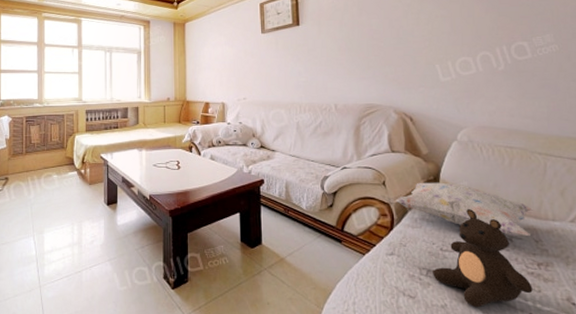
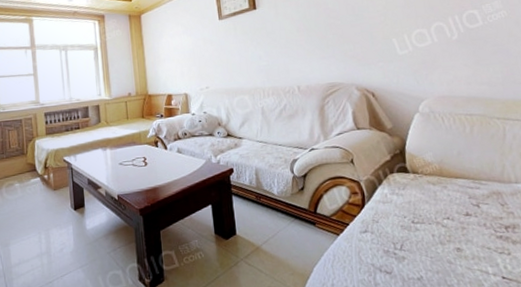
decorative pillow: present [395,182,534,237] -> none [365,155,497,203]
teddy bear: present [433,208,533,308] -> none [406,178,503,277]

